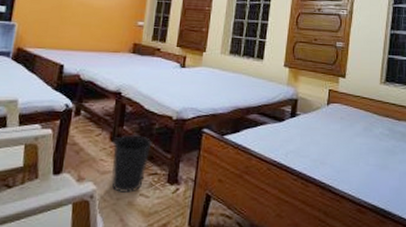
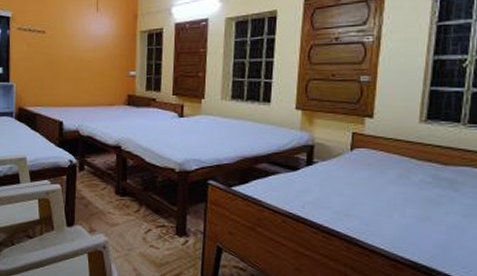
wastebasket: present [111,135,152,193] -> none [119,188,157,244]

